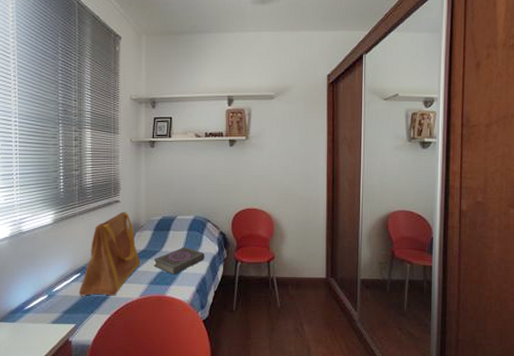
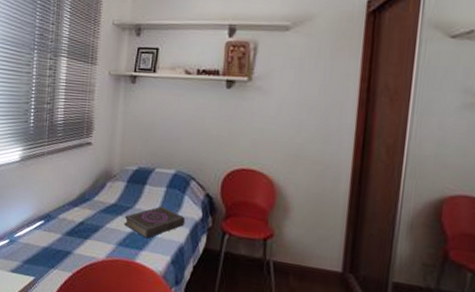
tote bag: present [79,212,140,296] -> none [40,156,110,252]

